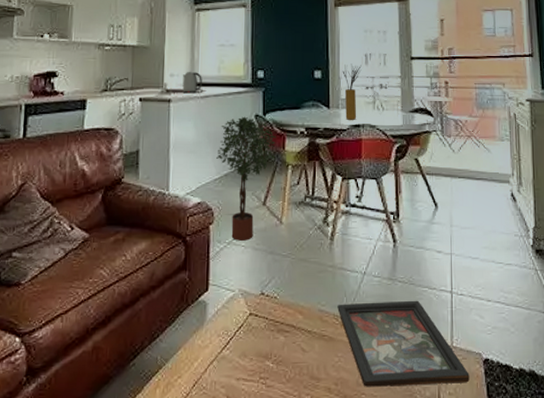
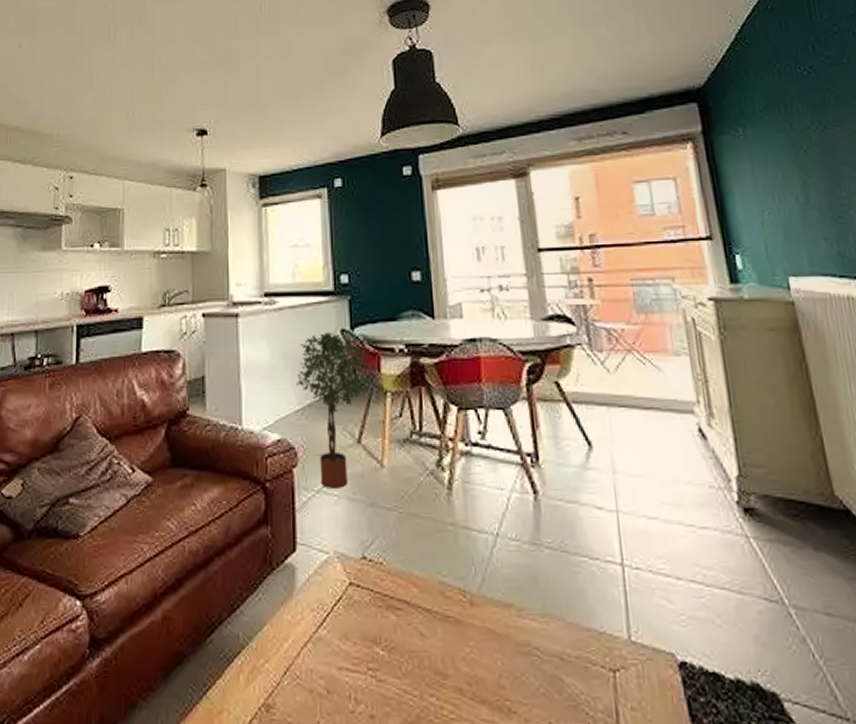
kettle: present [182,71,202,94] -> none [251,278,274,306]
decorative tray: present [337,300,470,387] -> none [463,573,661,695]
vase: present [342,63,362,120] -> none [448,260,473,333]

